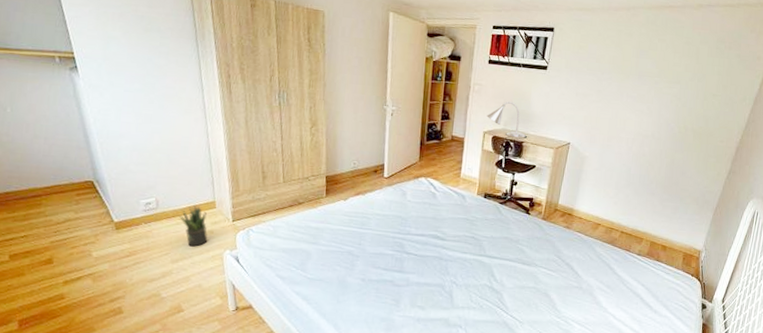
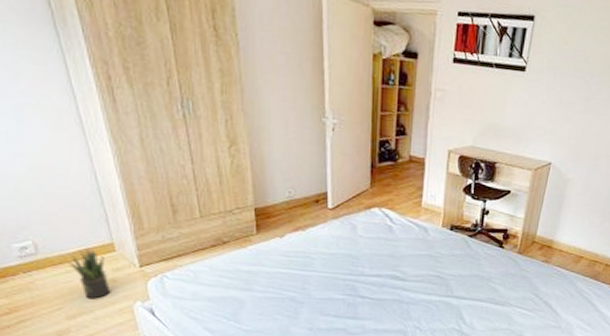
table lamp: present [487,101,527,139] -> none [452,112,501,159]

